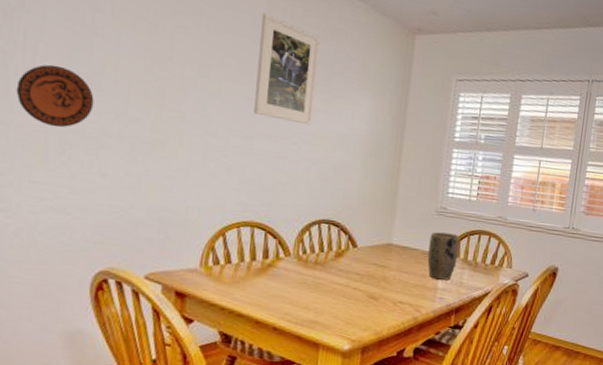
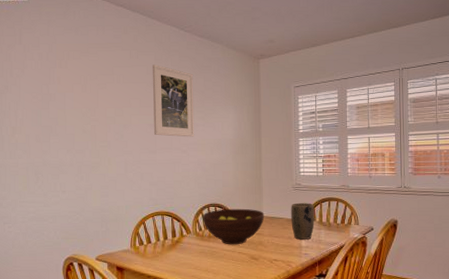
decorative plate: present [16,64,94,128] -> none [7,123,54,164]
fruit bowl: none [309,228,395,278] -> present [203,208,265,245]

